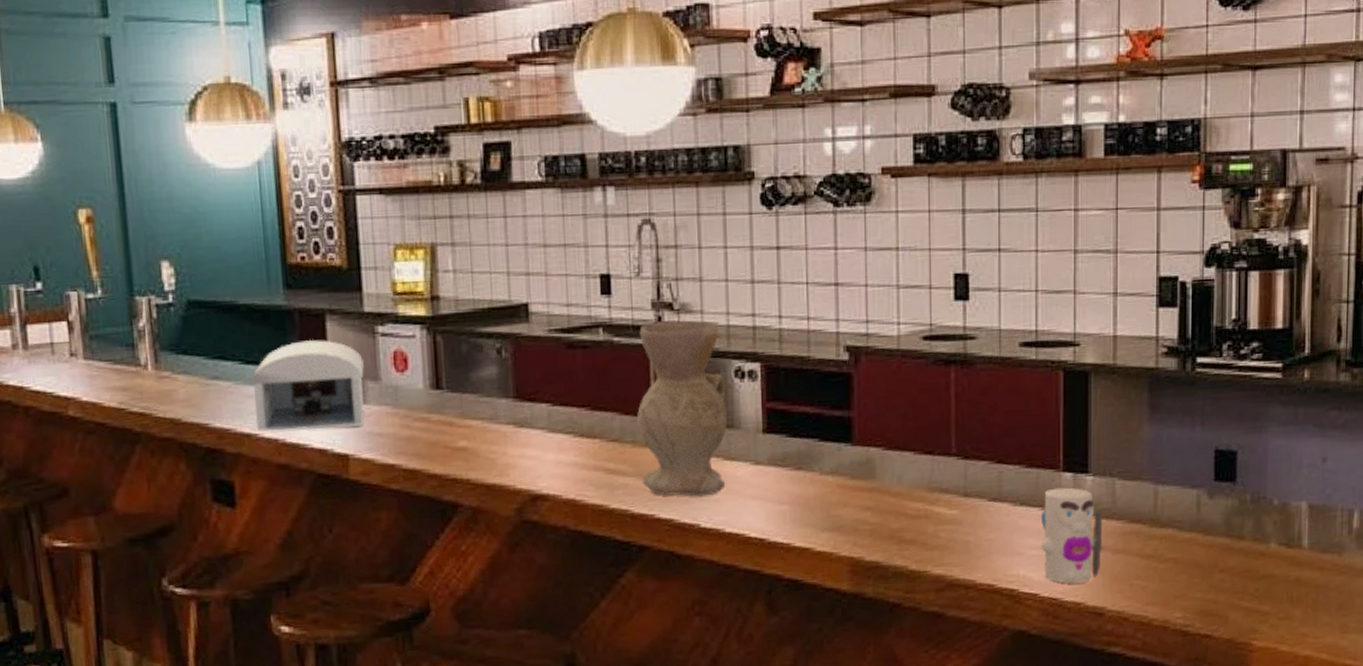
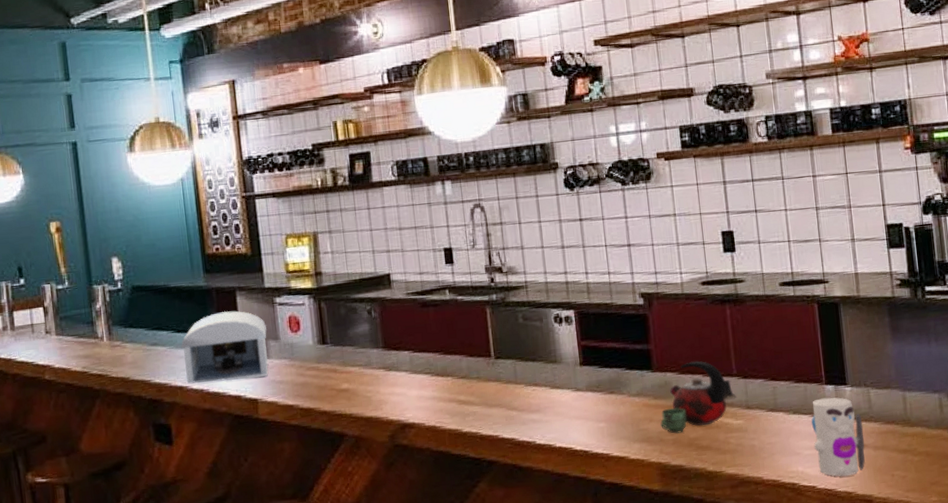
vase: present [637,320,728,497] -> none [477,279,553,420]
kettle: none [857,434,953,523] -> present [660,361,736,434]

